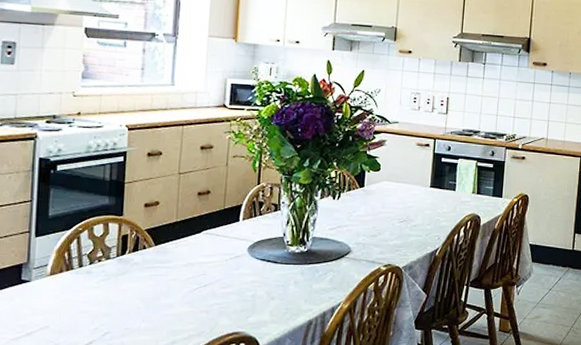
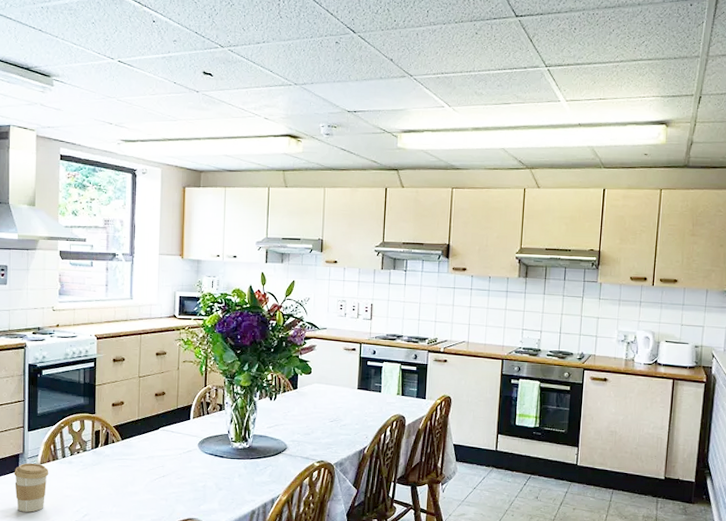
coffee cup: none [14,274,61,333] -> present [14,462,49,512]

